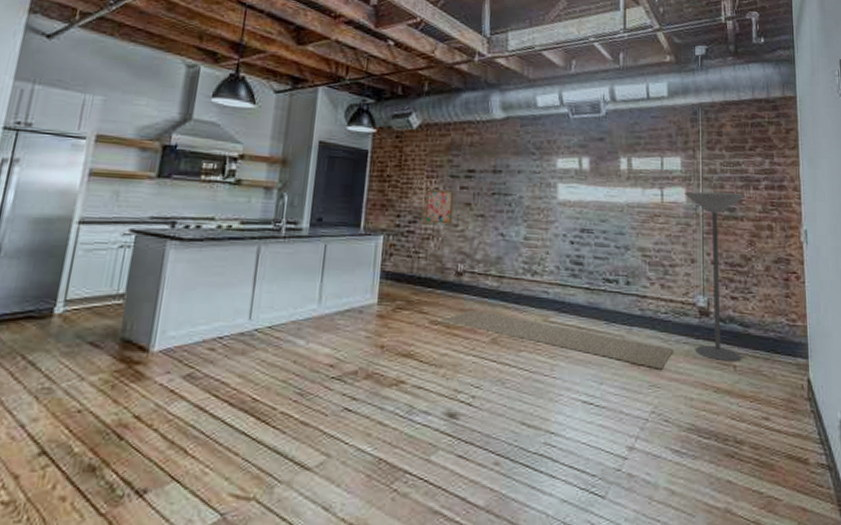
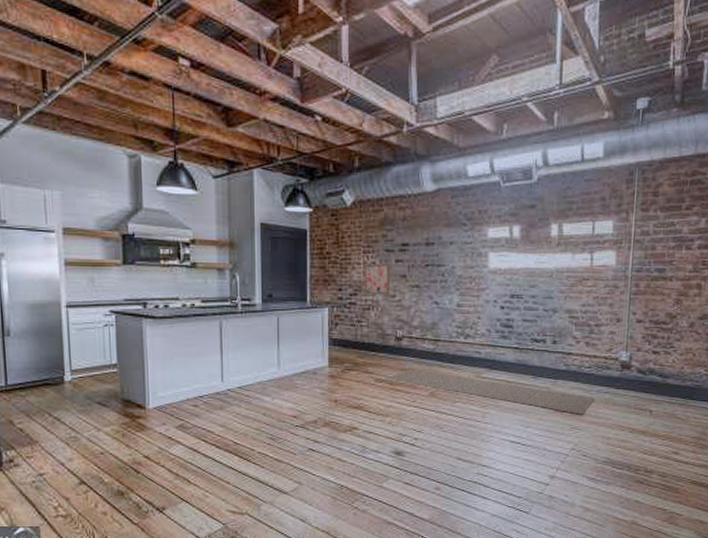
floor lamp: present [685,191,745,362] -> none [614,254,676,408]

